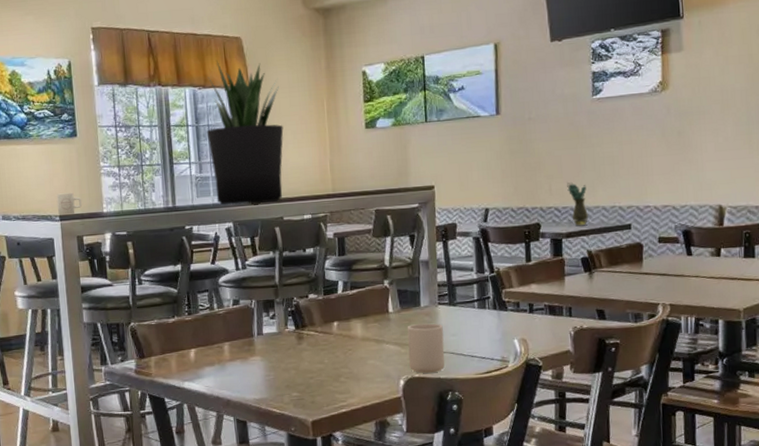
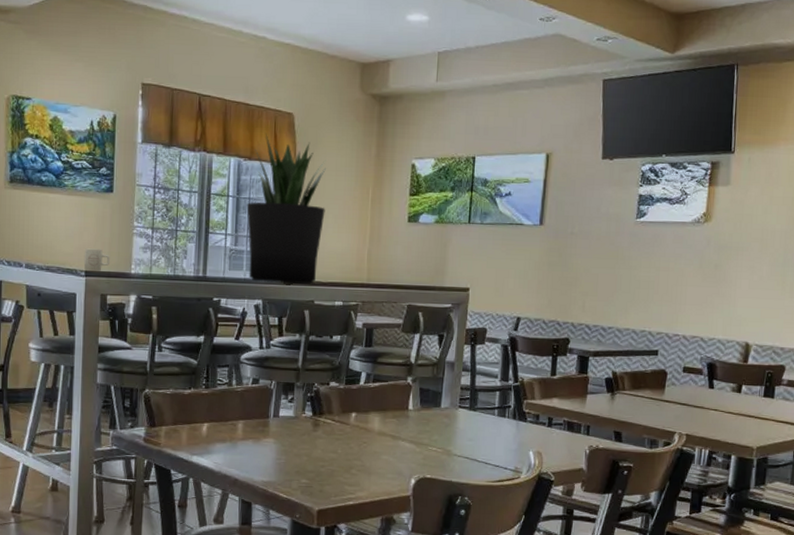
cup: present [407,323,445,373] -> none [422,424,461,475]
vase: present [567,182,588,226] -> none [600,302,619,347]

